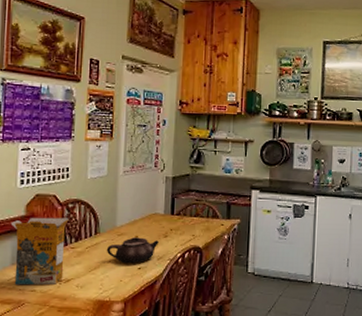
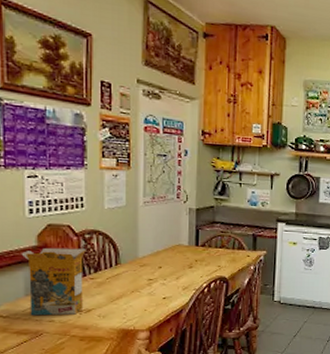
teapot: present [106,237,159,264] -> none [128,268,183,294]

